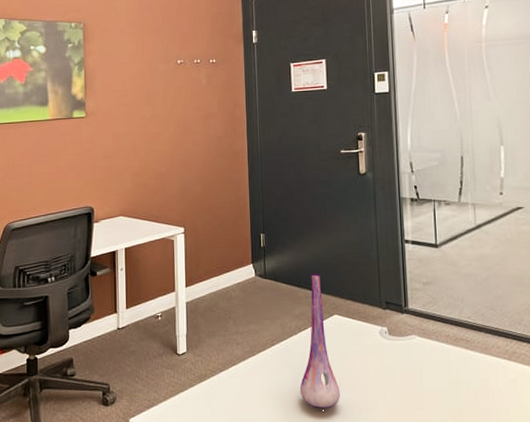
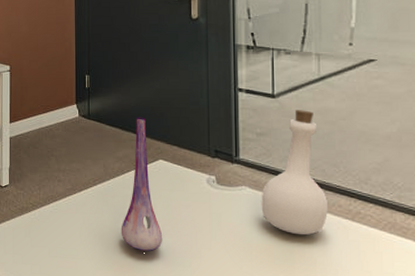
bottle: none [429,258,489,379] -> present [261,110,329,236]

